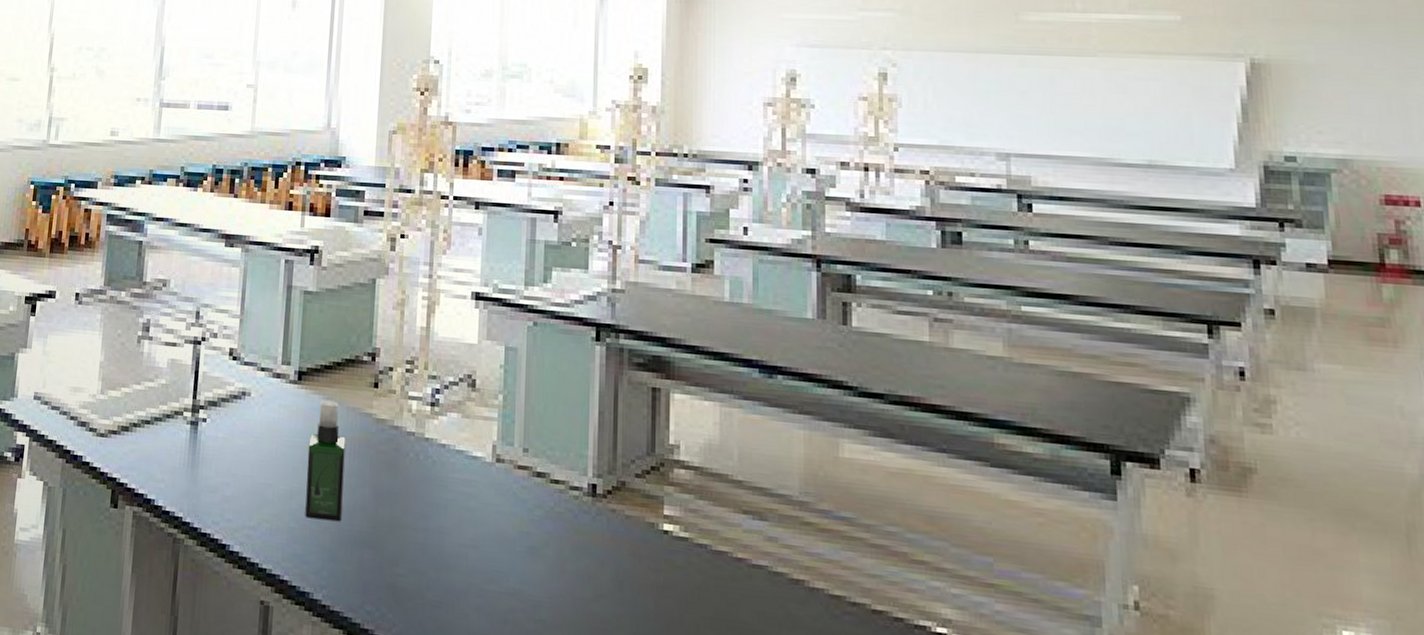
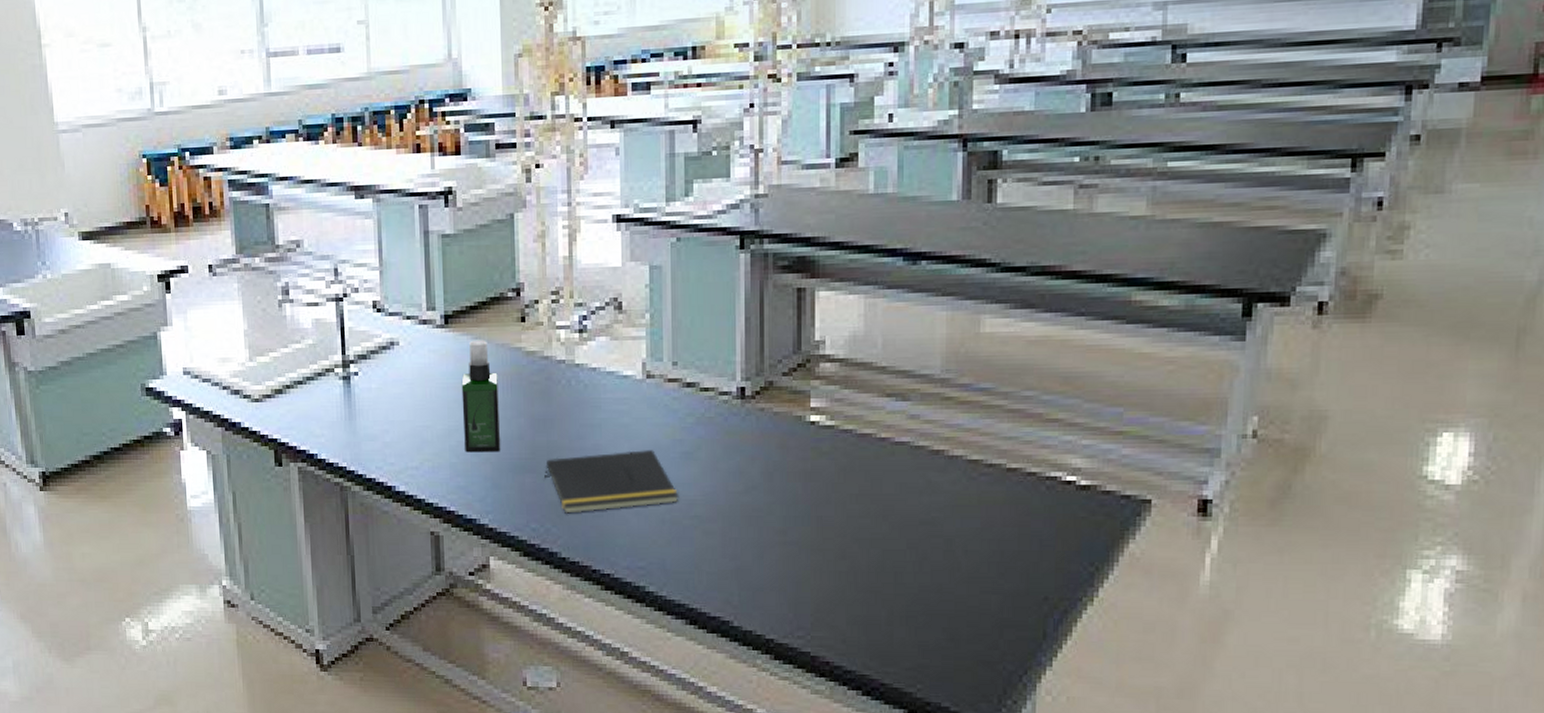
notepad: none [384,535,524,603] -> present [544,450,679,514]

